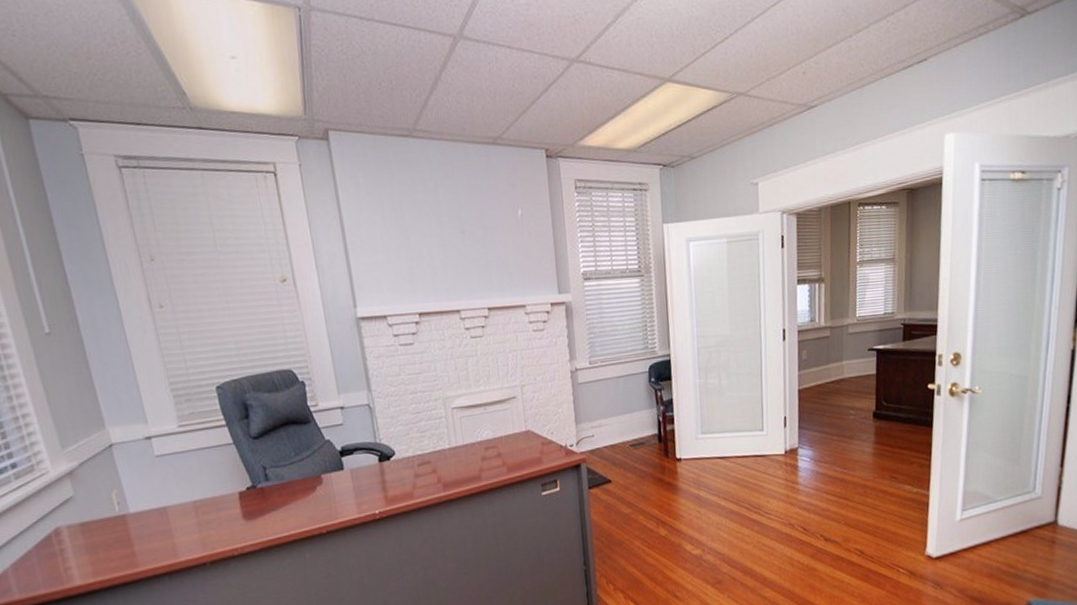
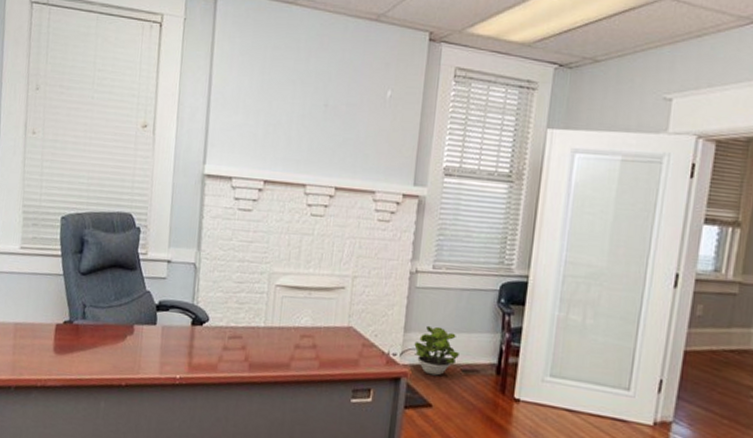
potted plant: none [586,413,626,456] -> present [414,325,459,376]

